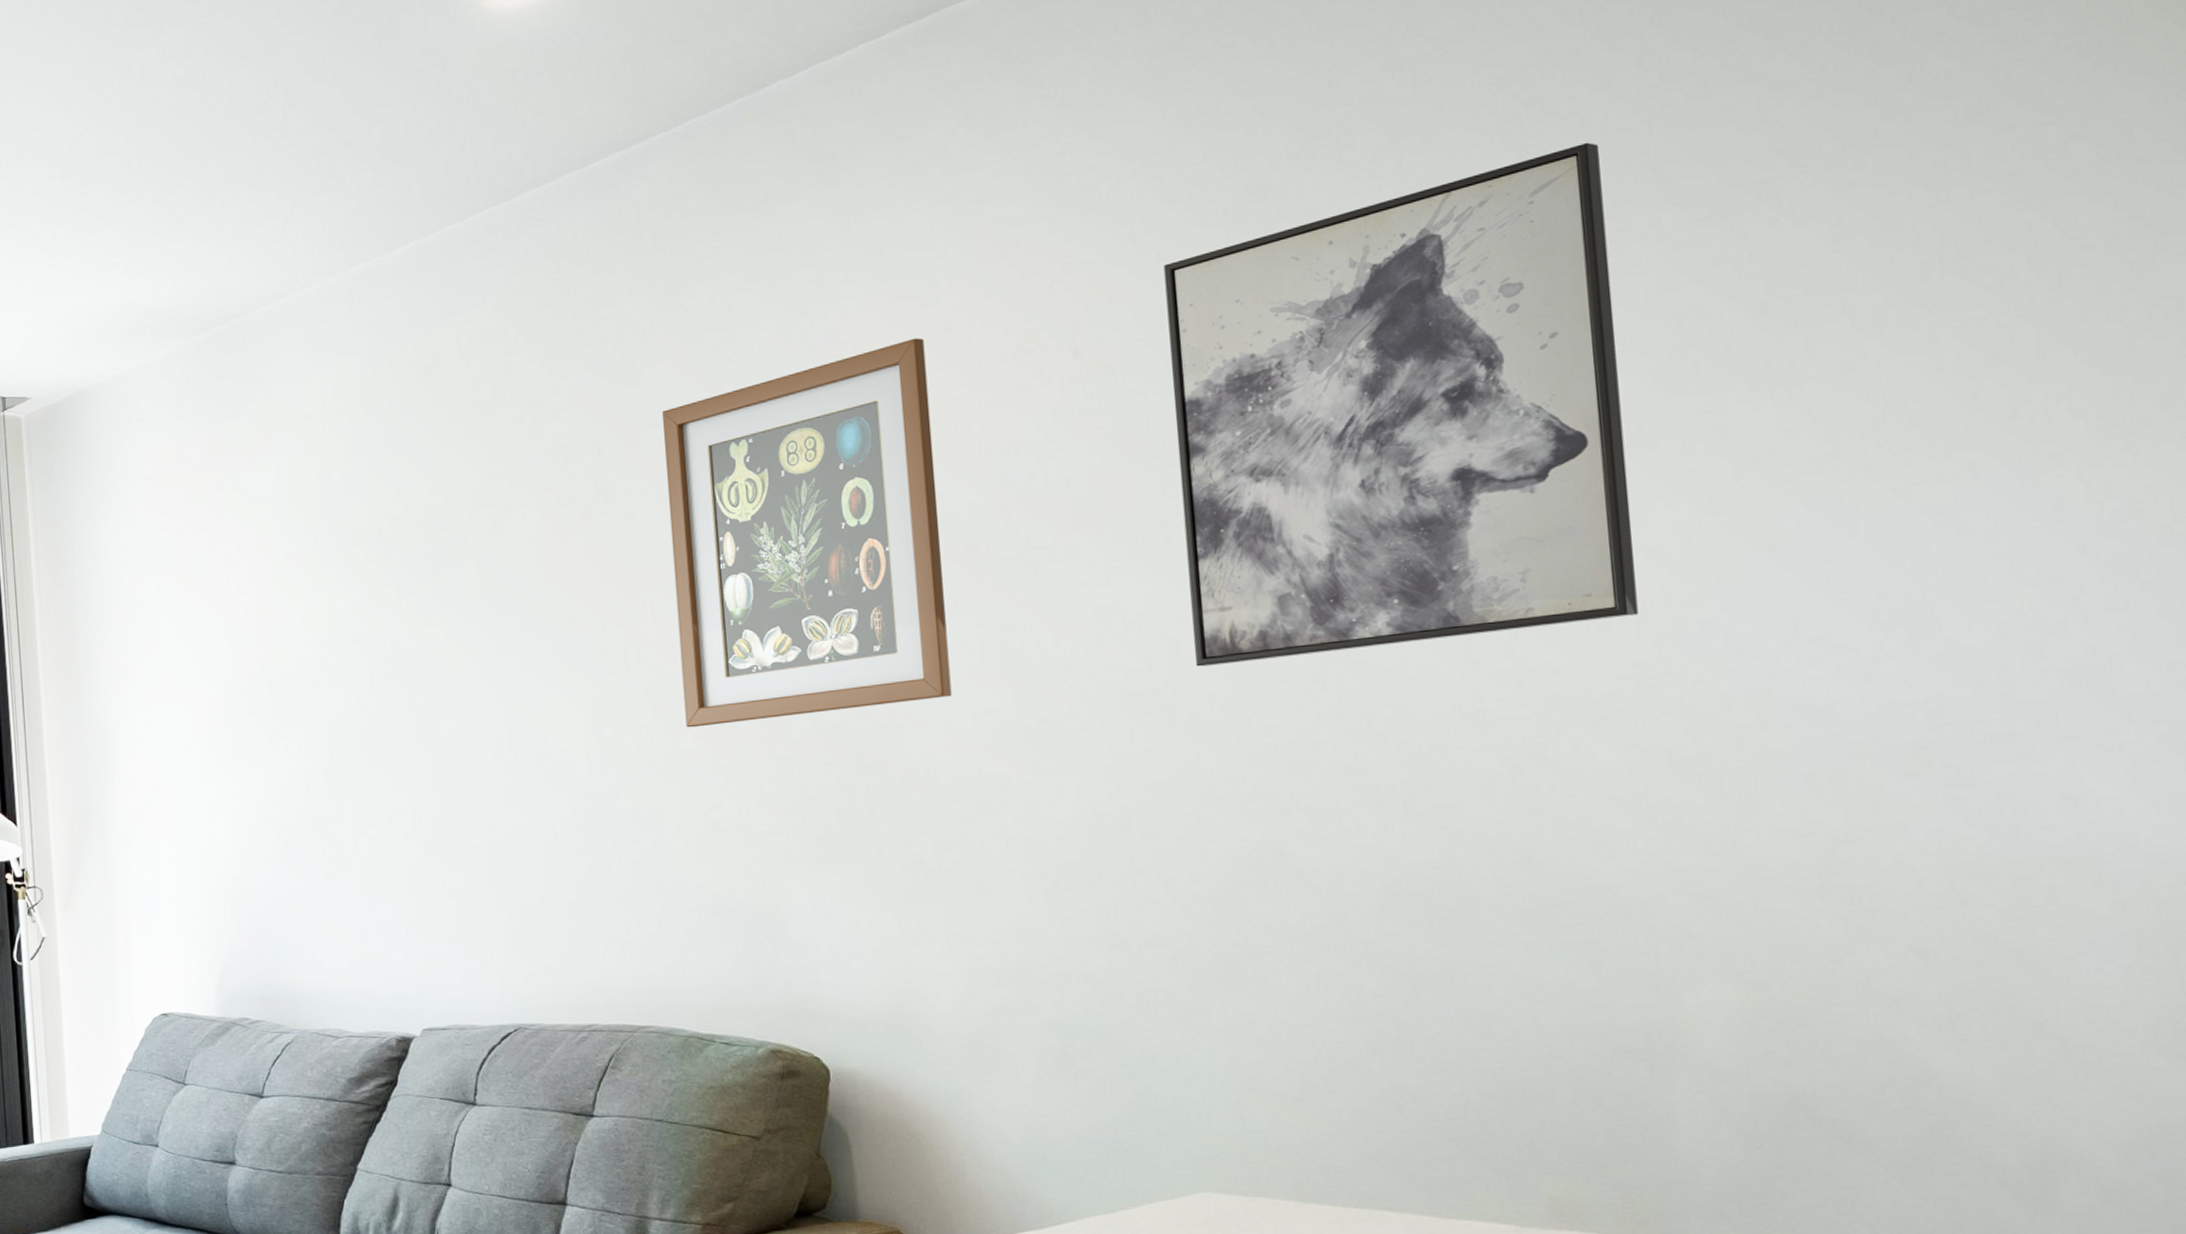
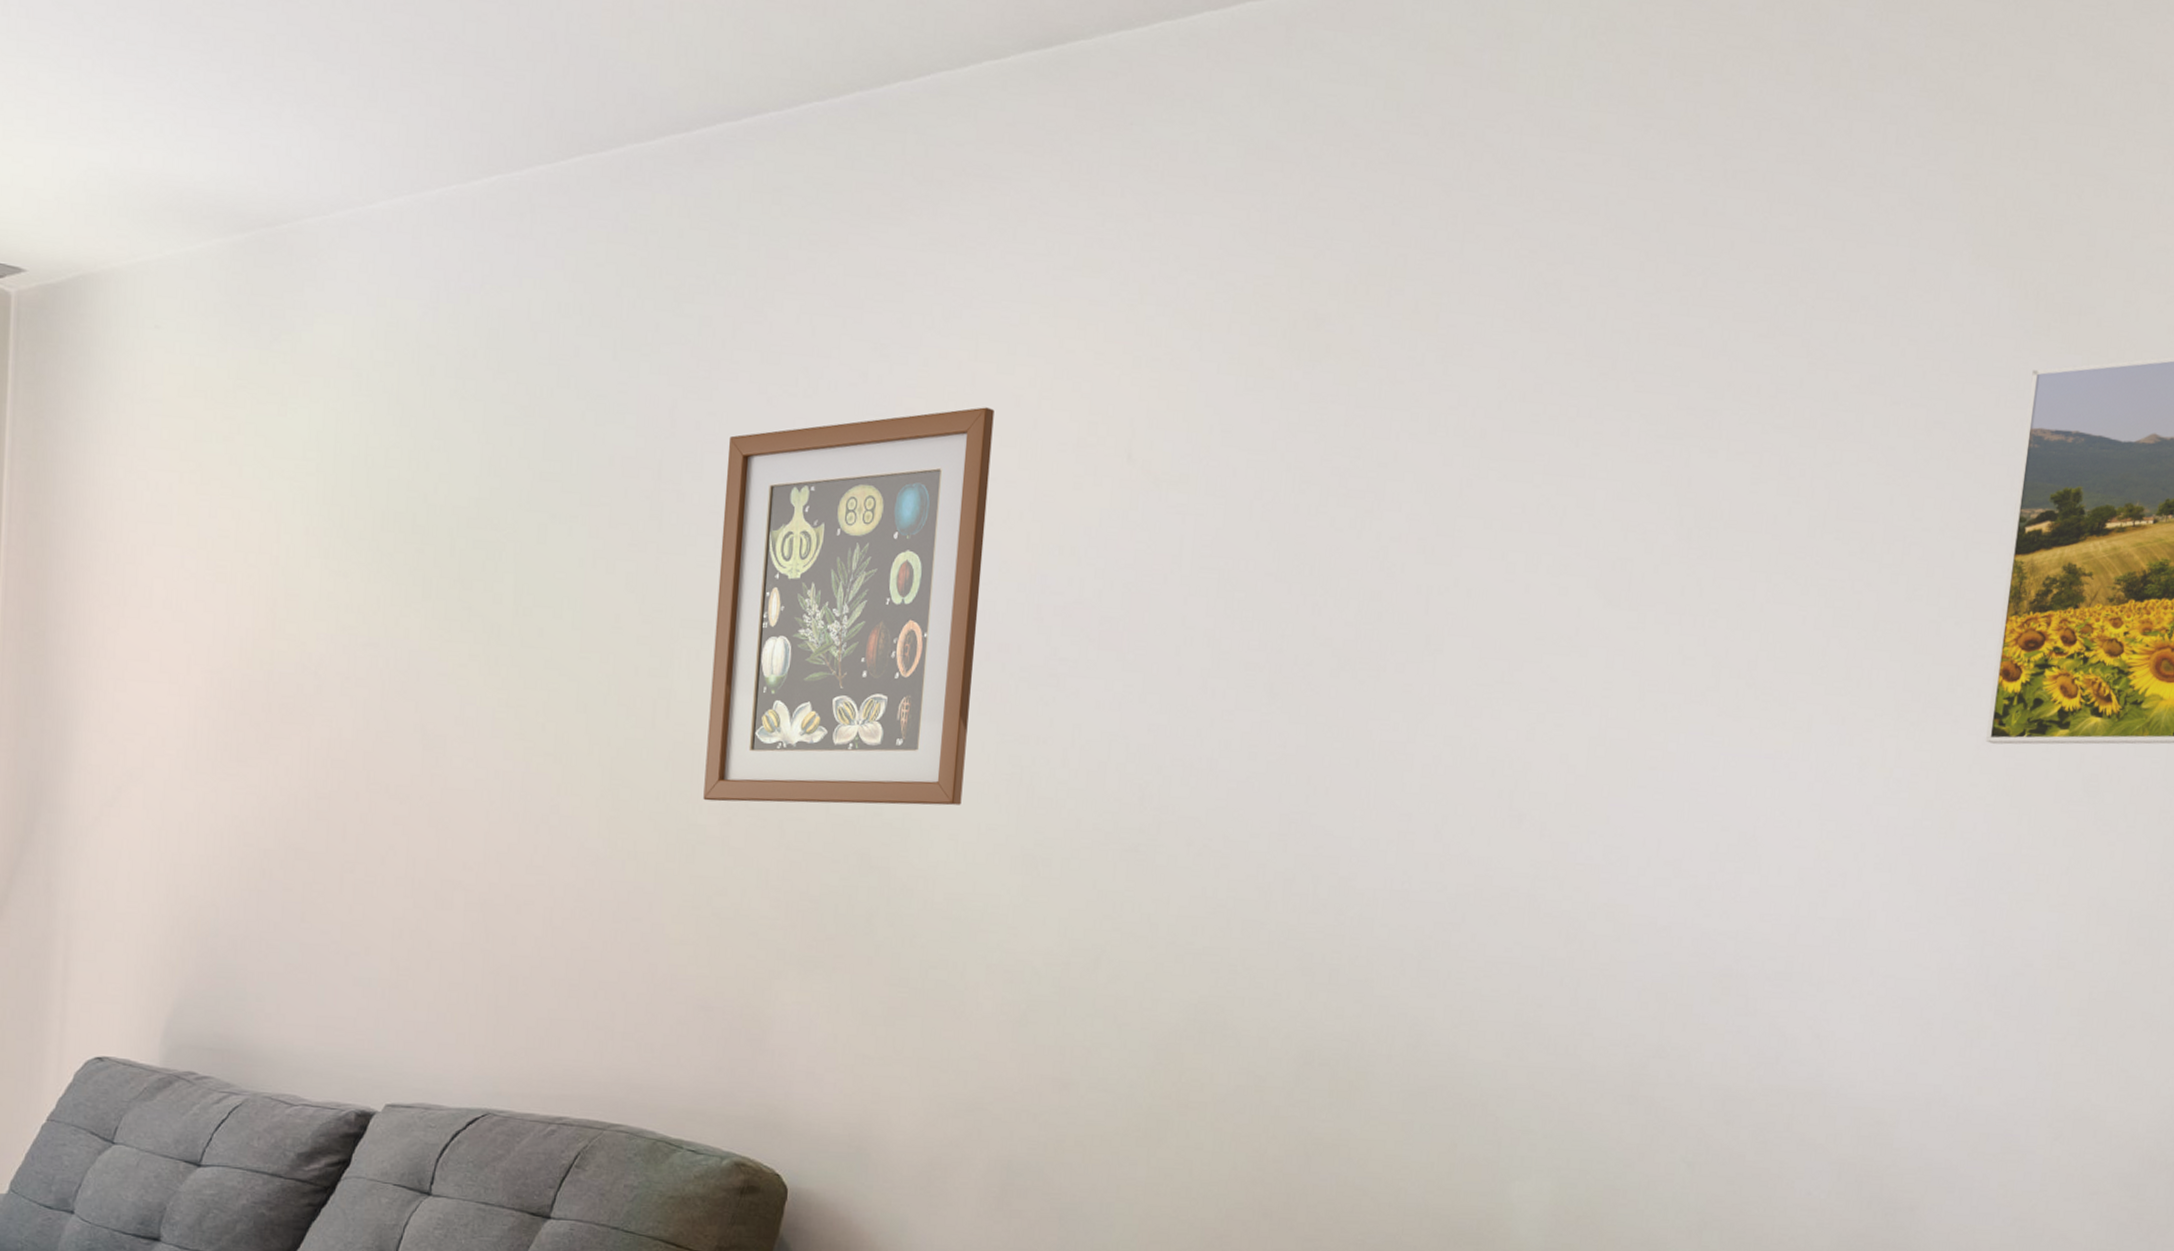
wall art: present [1163,142,1638,667] -> none [1181,336,1596,817]

